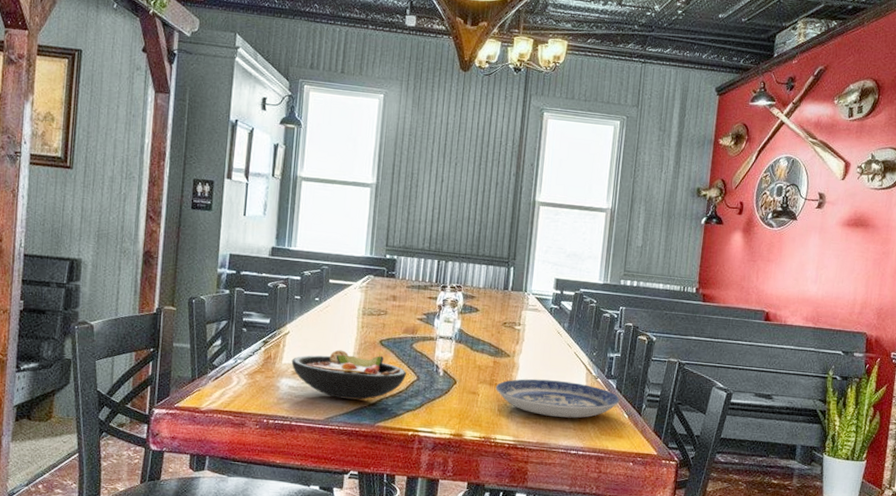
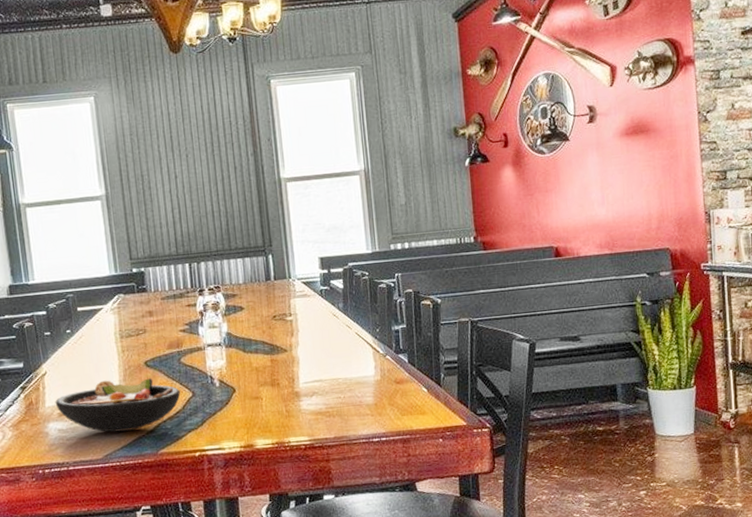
plate: present [495,379,620,418] -> none [278,365,415,407]

